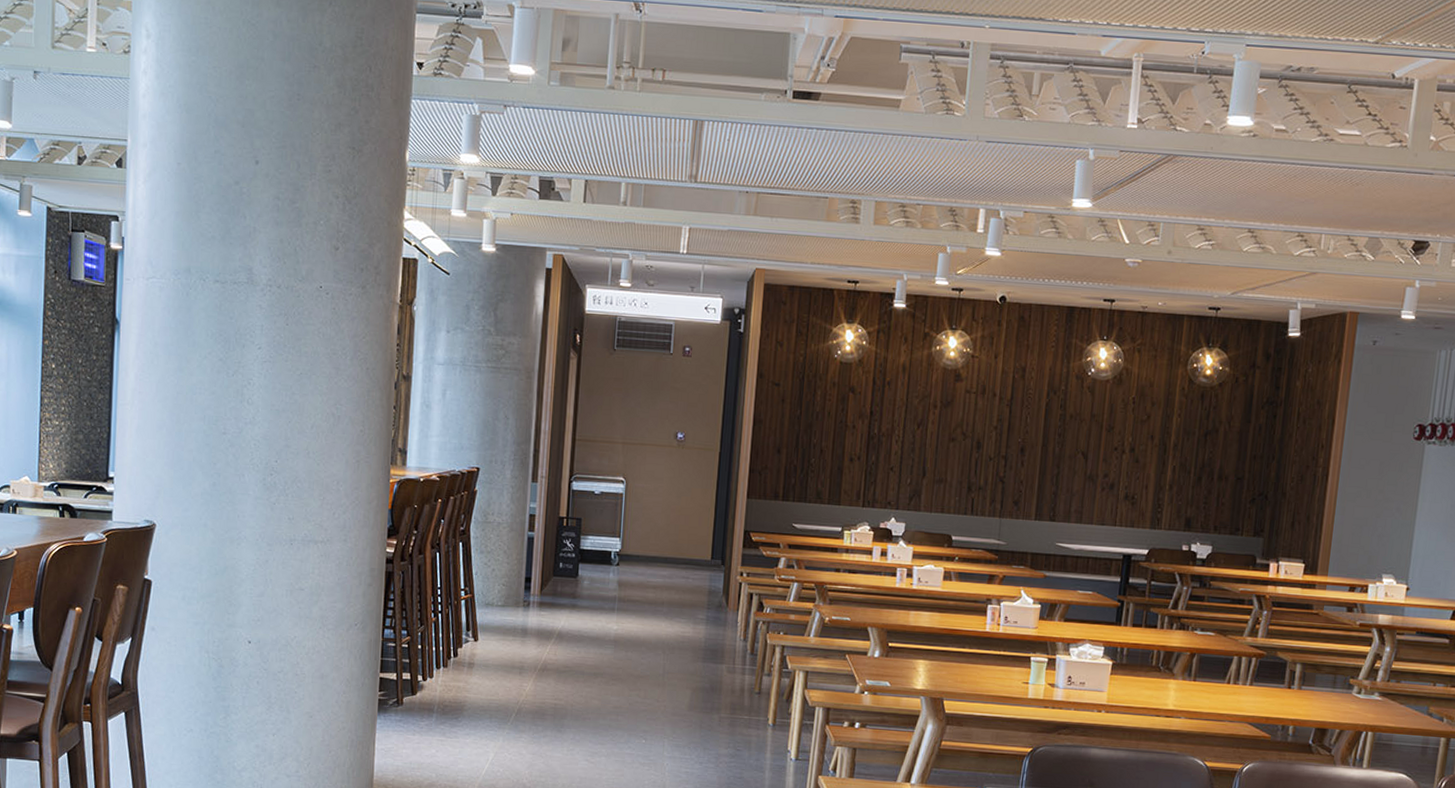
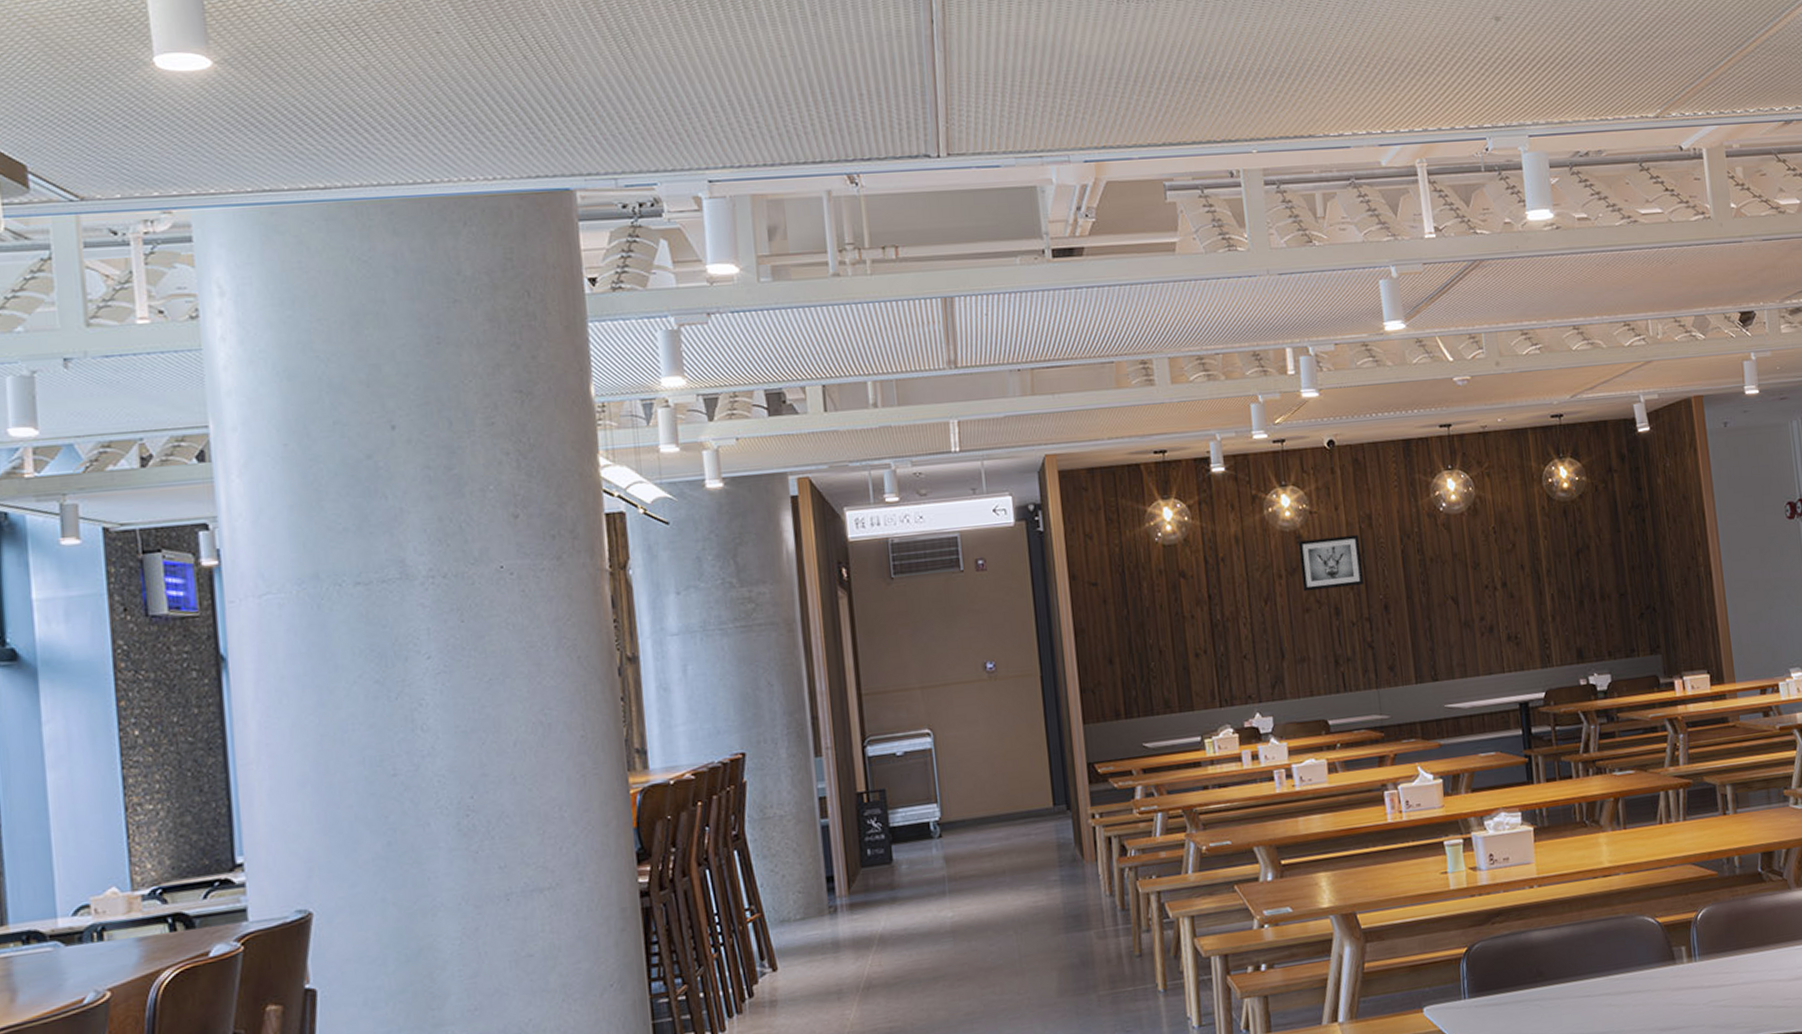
wall art: none [952,379,1011,427] -> present [1298,535,1364,592]

